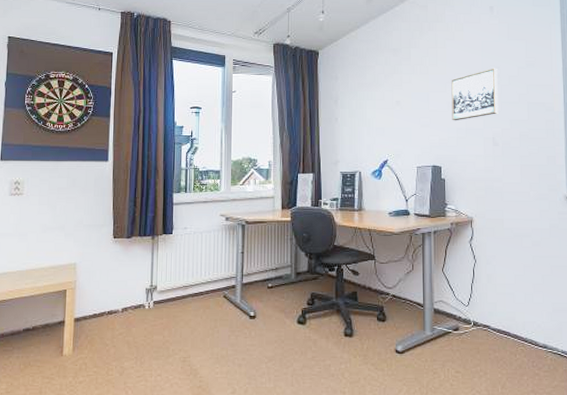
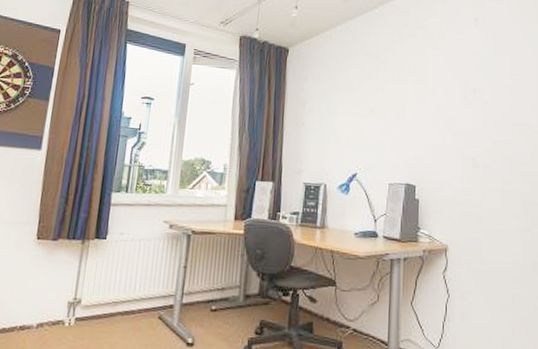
wall art: present [451,68,499,121] -> none [429,82,480,137]

